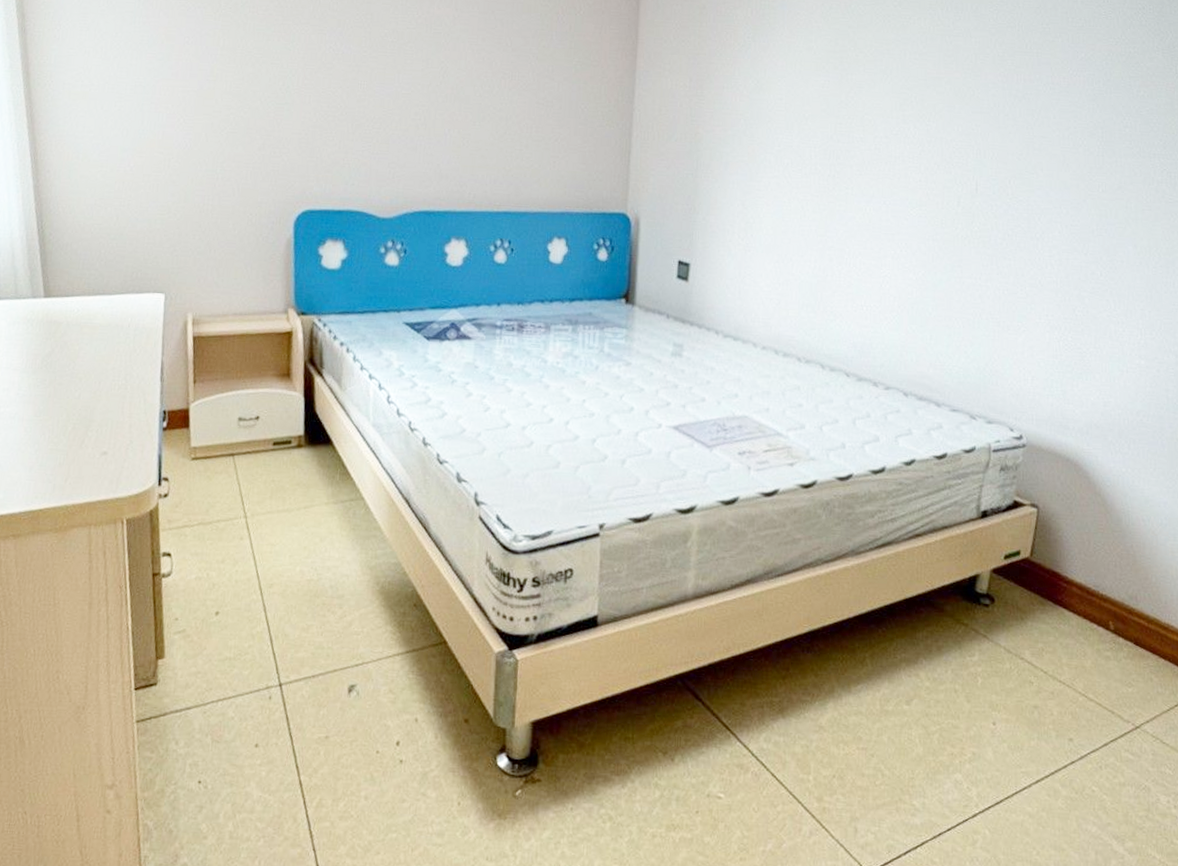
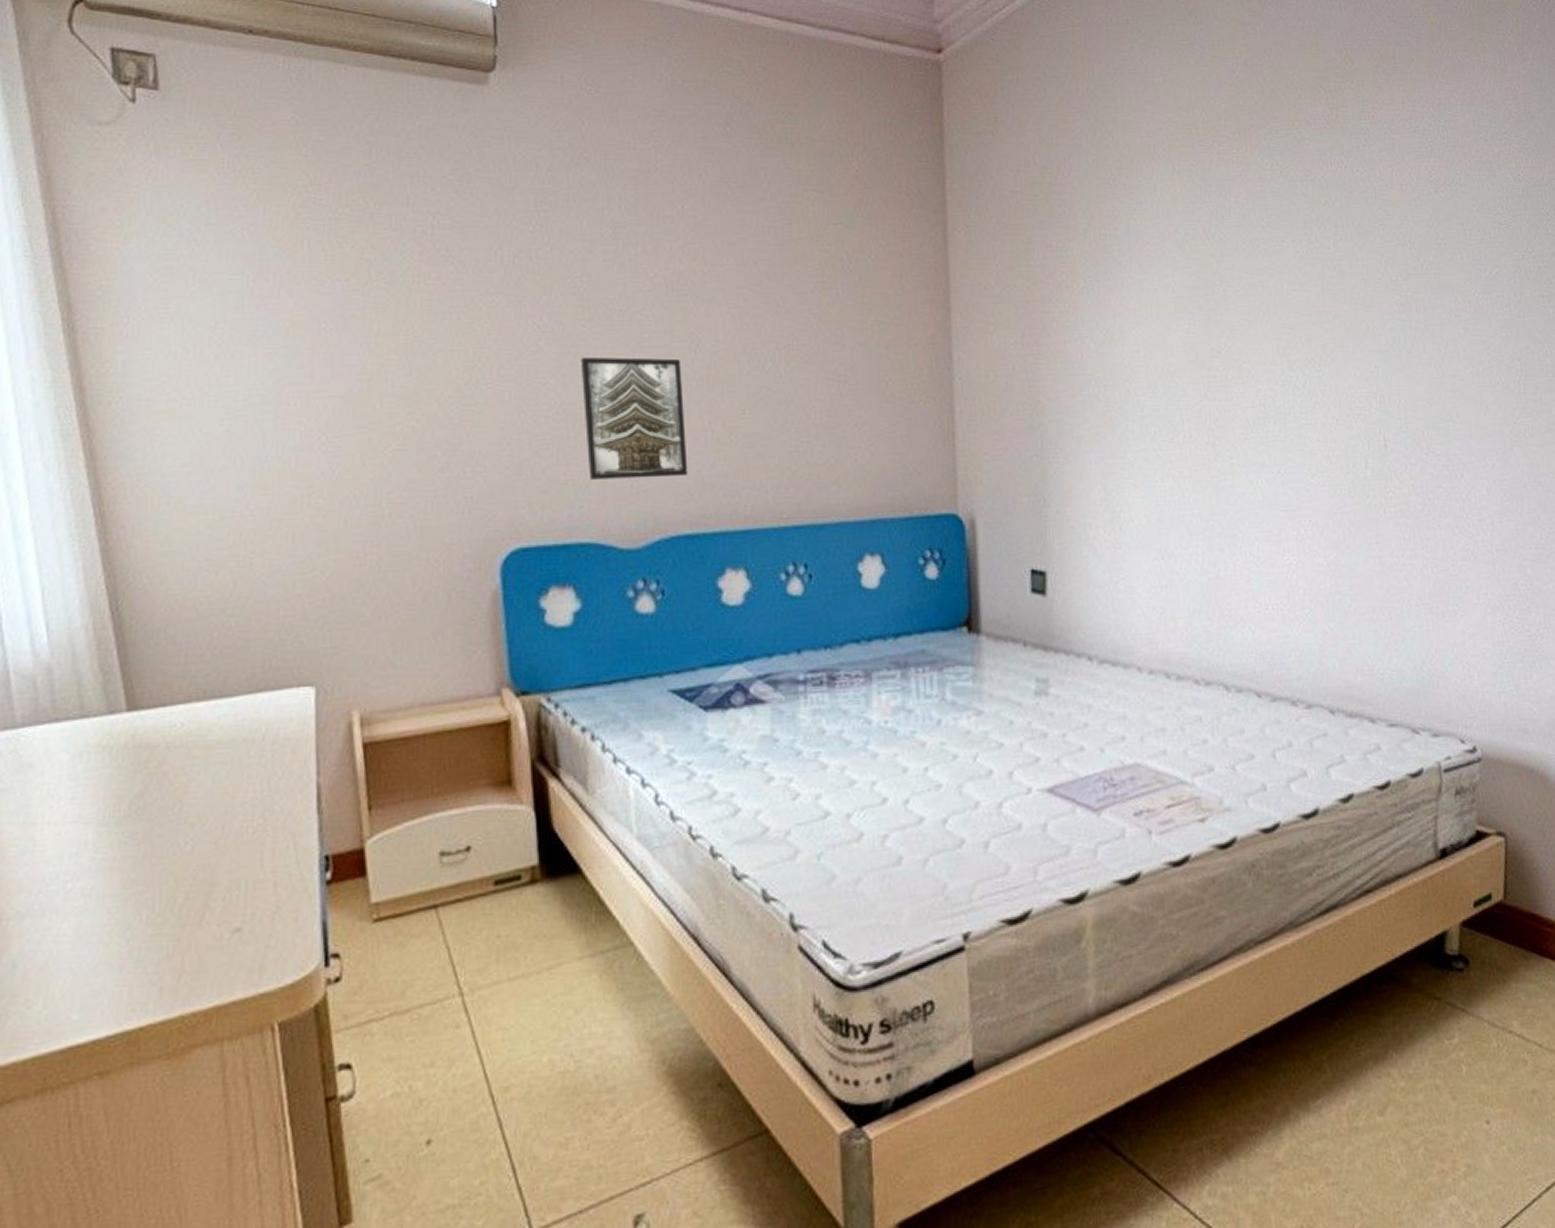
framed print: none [360,74,433,168] -> present [580,357,688,480]

